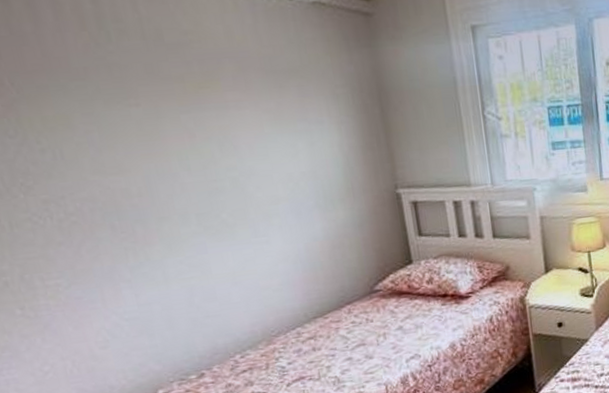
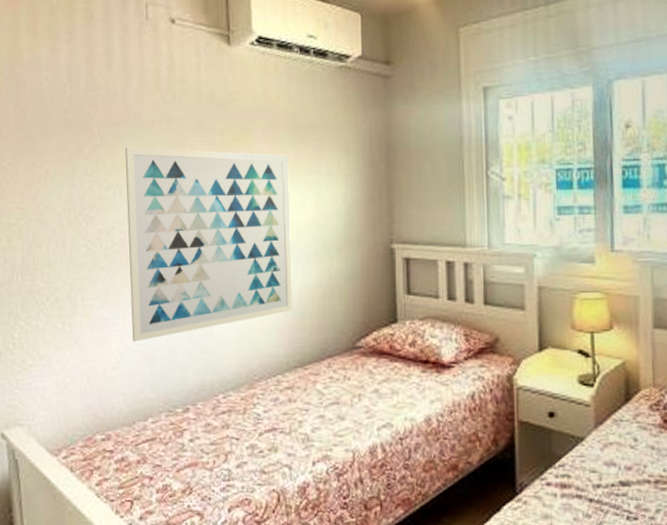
wall art: none [56,101,302,317] -> present [125,147,292,342]

